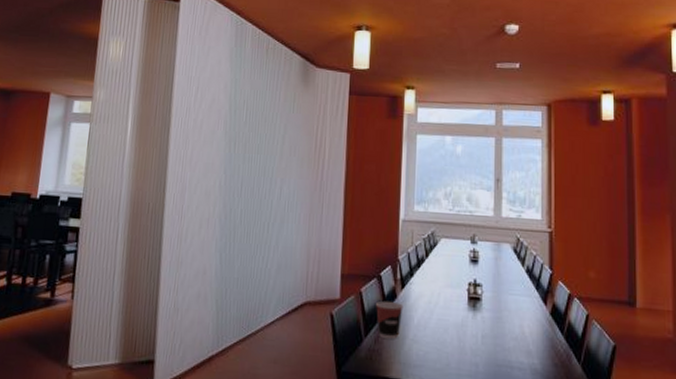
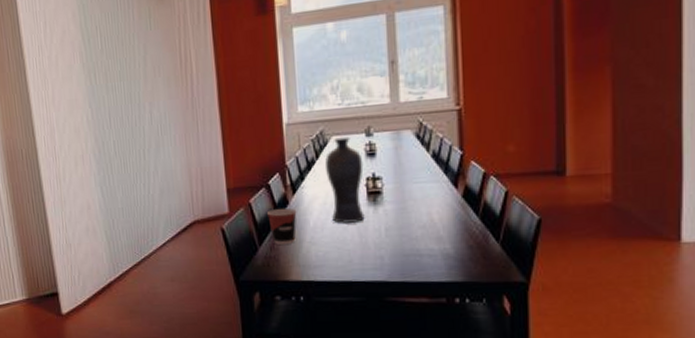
vase: none [433,240,467,327] -> present [325,137,365,224]

